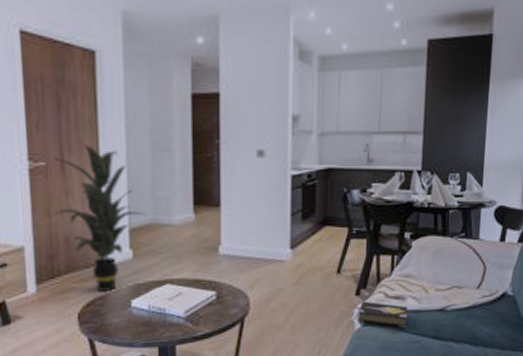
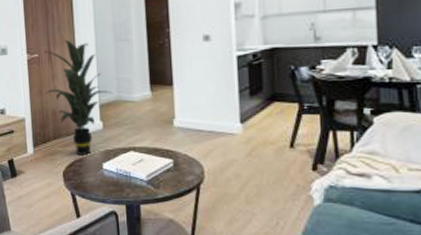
hardback book: present [355,301,409,329] -> none [313,176,377,208]

